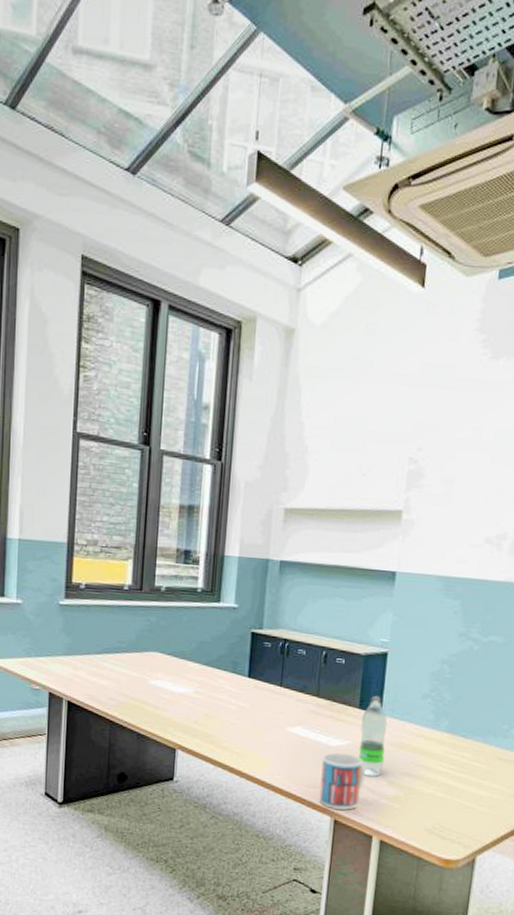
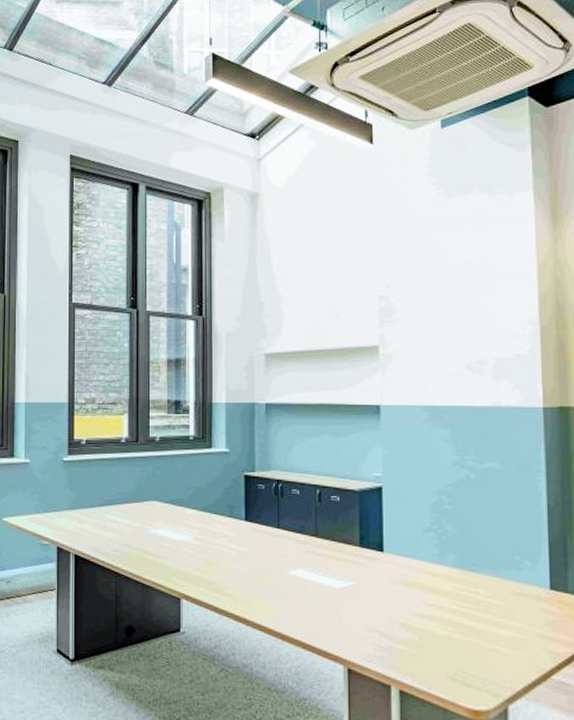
mug: present [319,752,366,810] -> none [328,594,375,658]
bottle: present [358,696,388,777] -> none [364,533,392,619]

